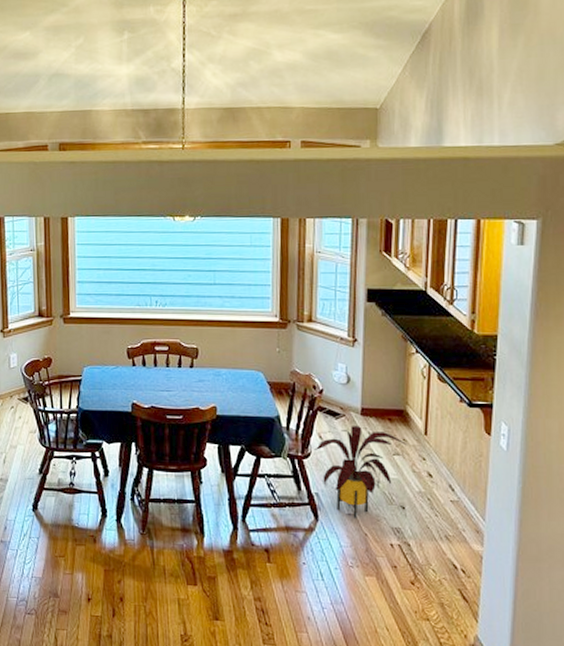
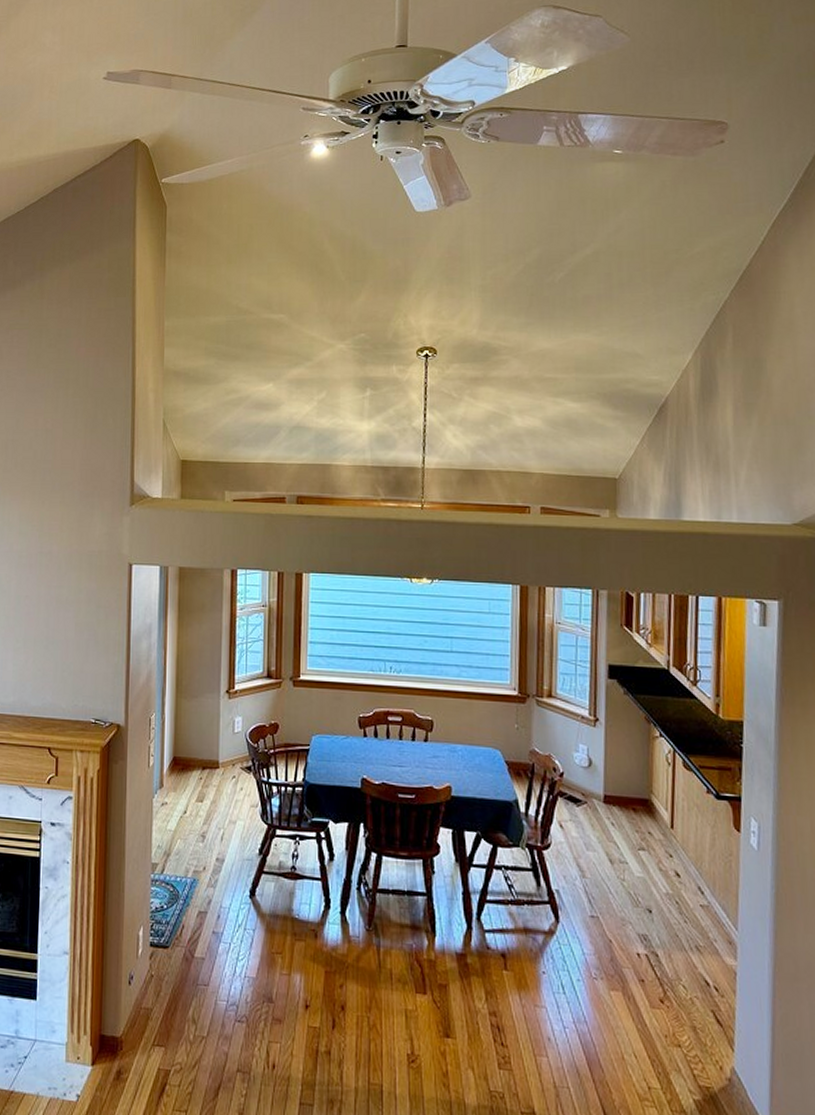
house plant: present [315,425,408,518] -> none [555,813,653,921]

